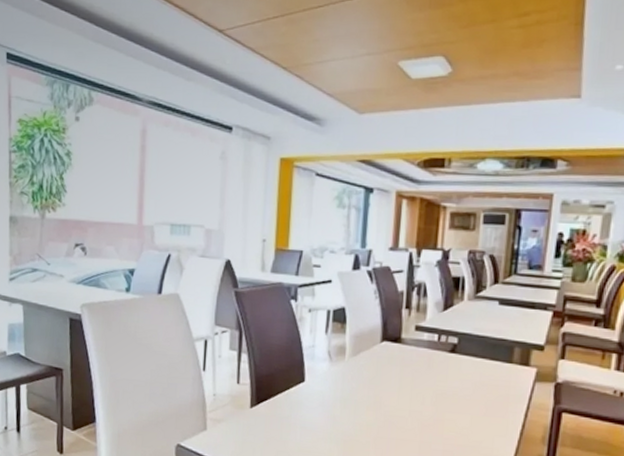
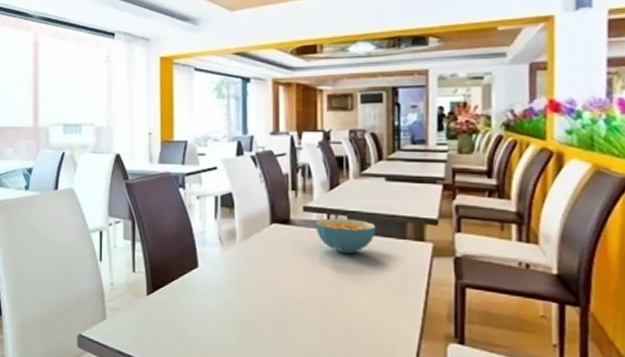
cereal bowl: none [425,338,485,375] -> present [315,218,376,253]

